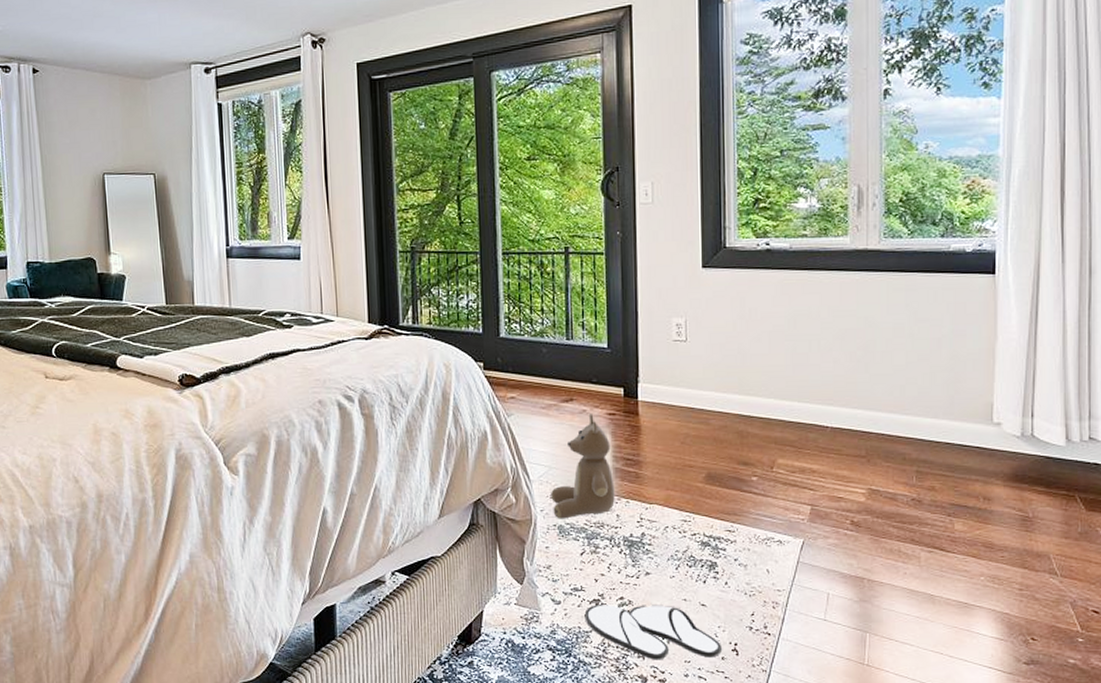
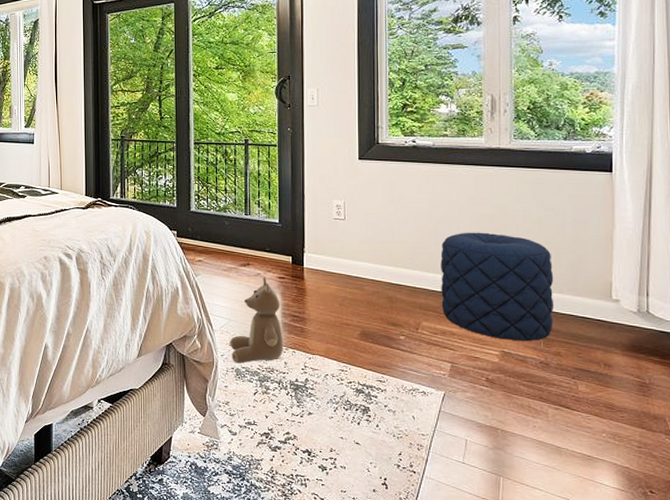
slippers: present [584,605,722,660] -> none [256,437,373,490]
pouf: none [799,350,929,476] -> present [440,232,554,342]

